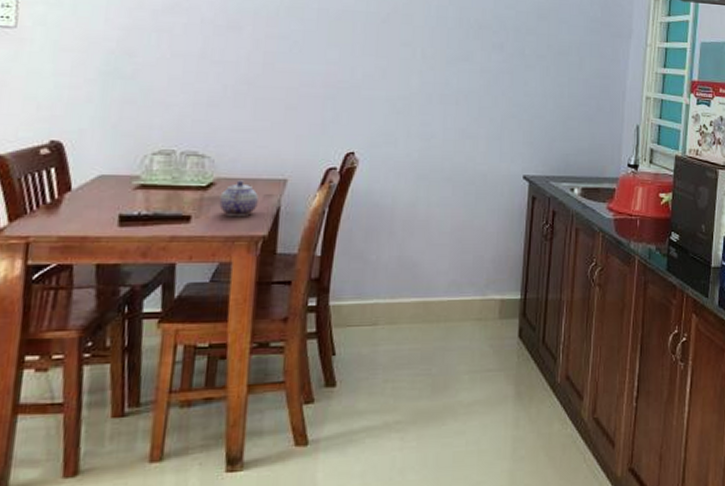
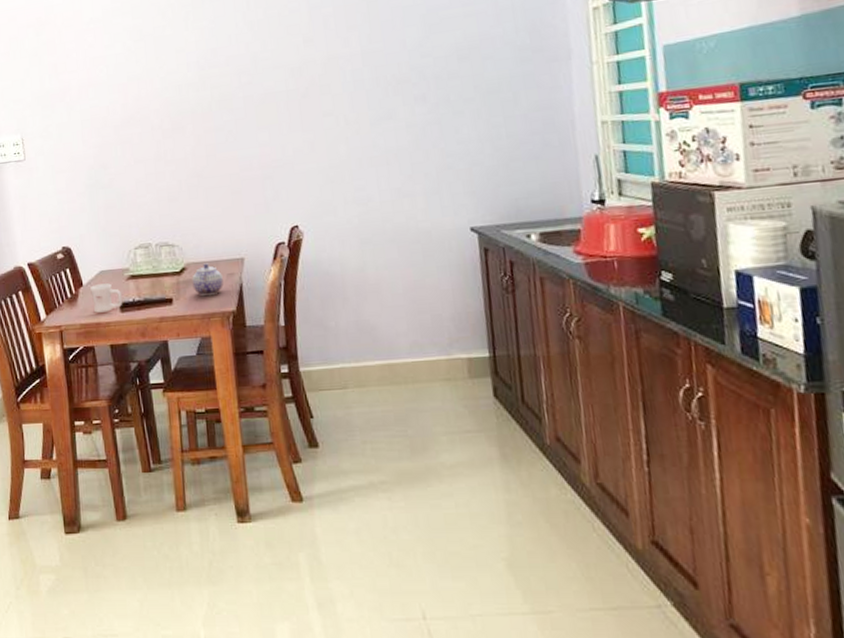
mug: none [80,191,125,225] -> present [90,283,123,313]

